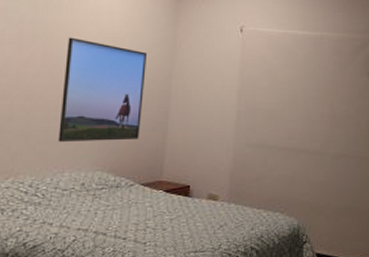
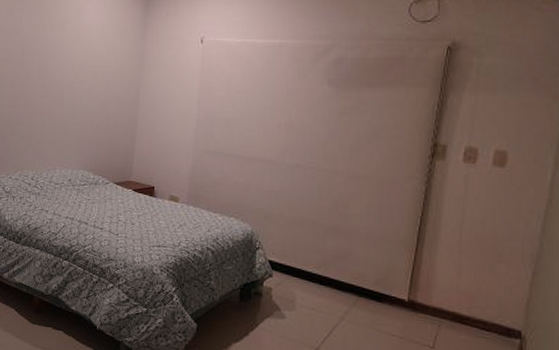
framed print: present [58,37,146,142] -> none [51,53,119,144]

